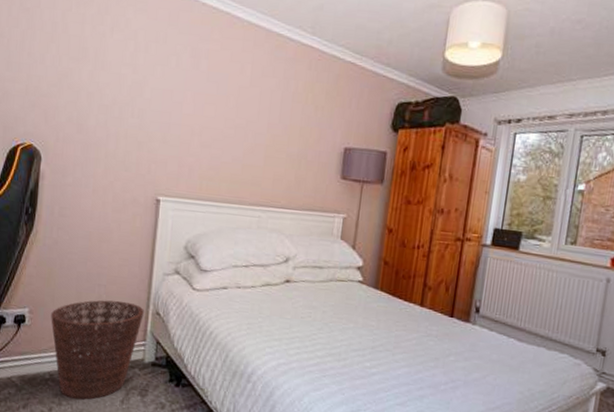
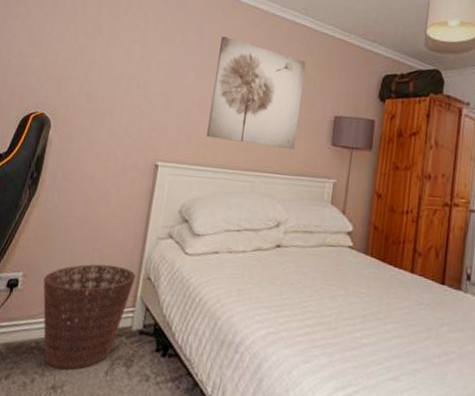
wall art: none [209,58,314,183] -> present [207,36,306,149]

